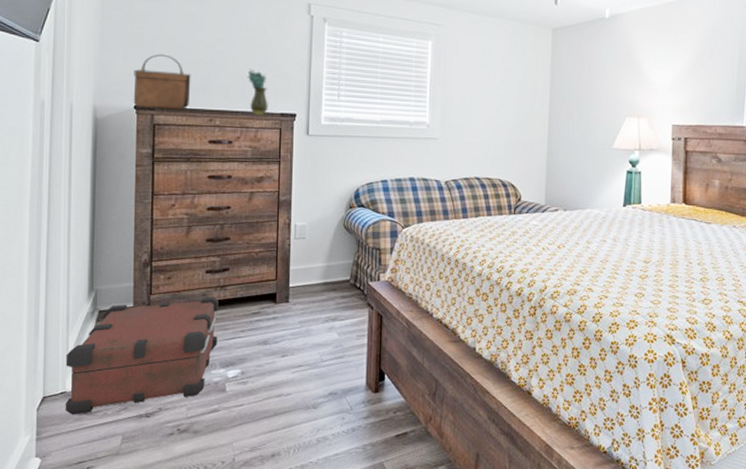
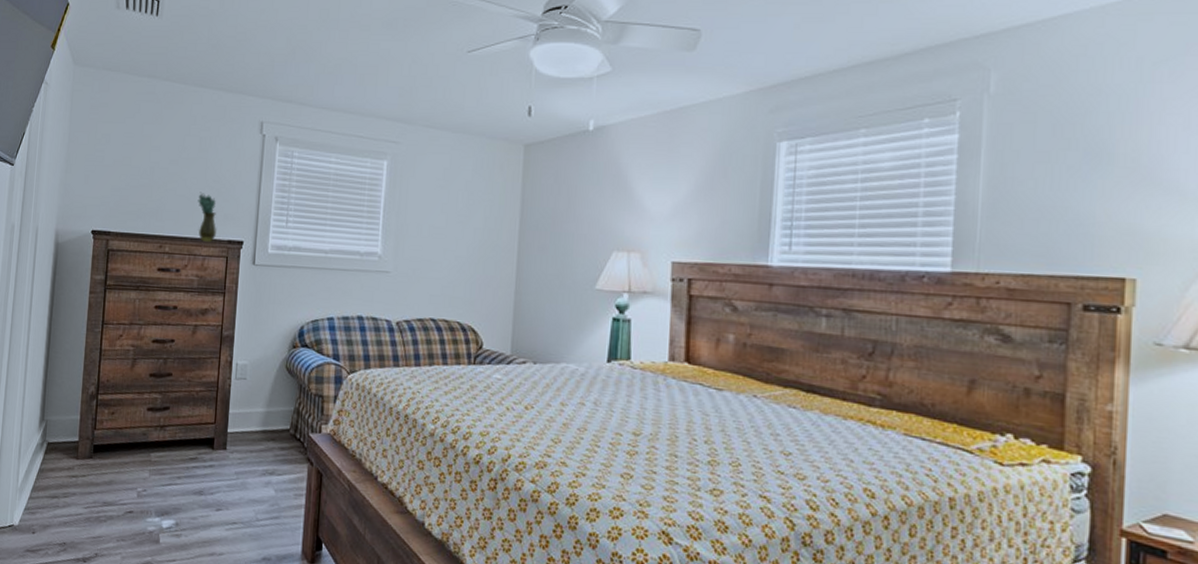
suitcase: present [65,296,219,415] -> none [11,436,158,551]
handbag: present [133,54,191,110] -> none [91,177,145,236]

